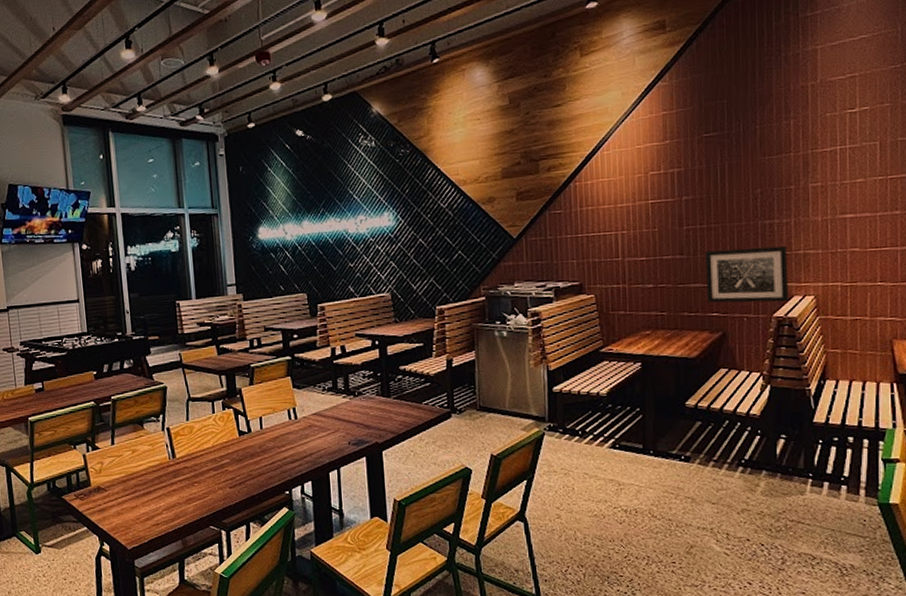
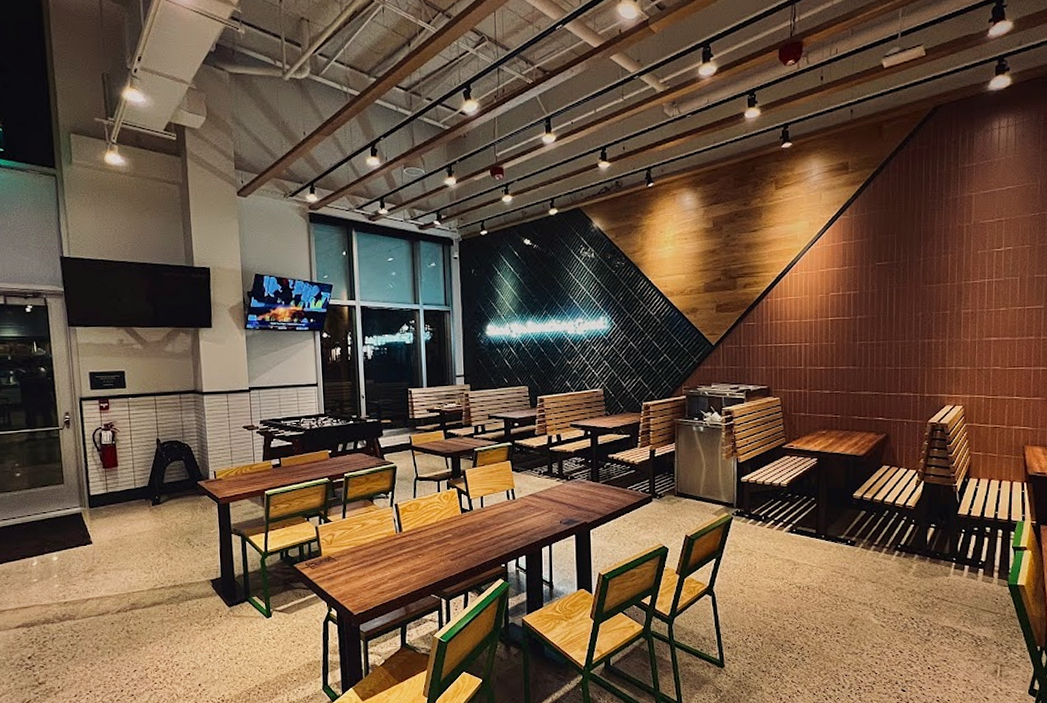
wall art: present [705,246,789,303] -> none [874,362,942,410]

